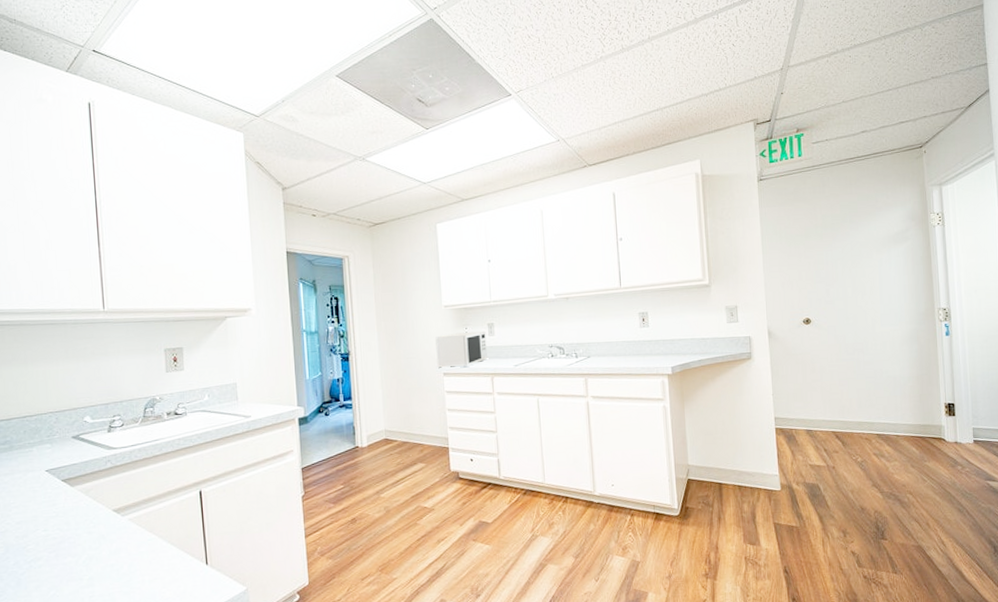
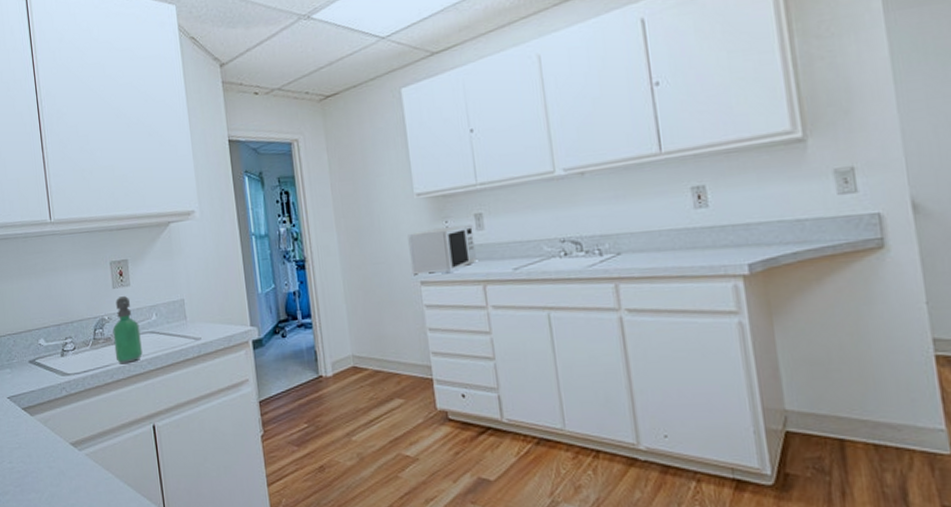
soap dispenser: none [163,379,193,439] -> present [112,296,143,364]

